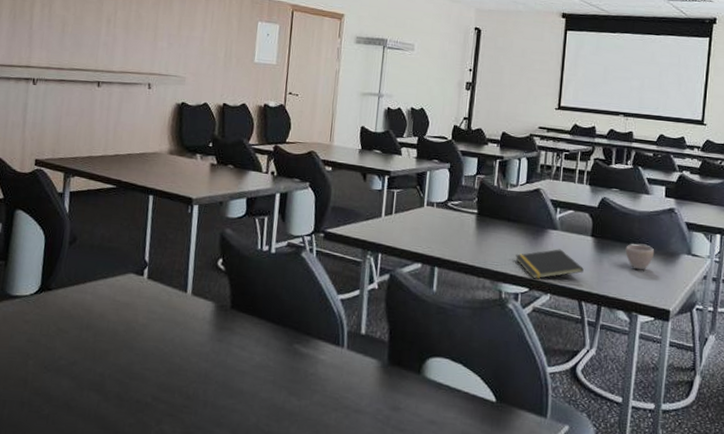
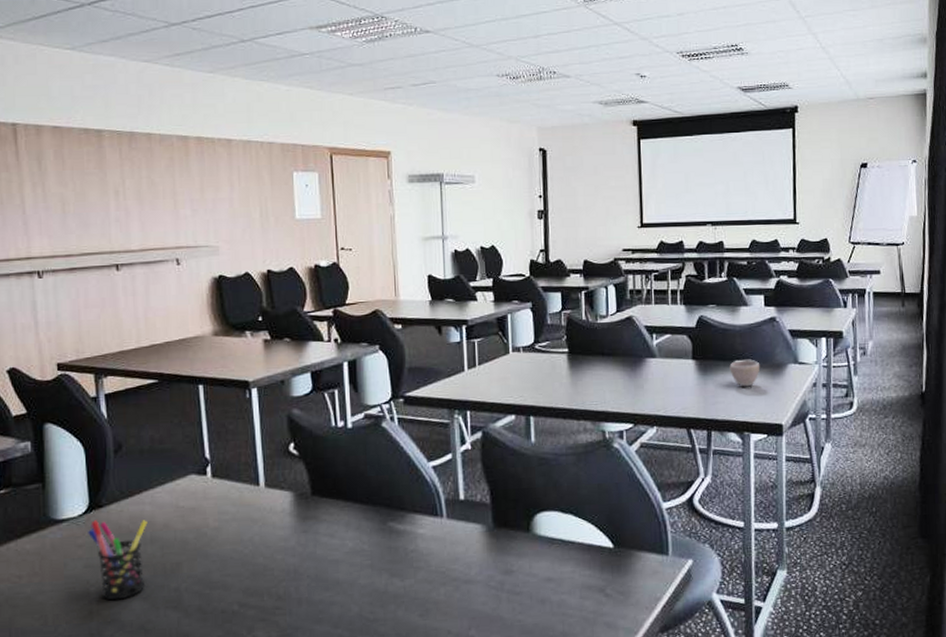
pen holder: none [35,301,87,376] -> present [88,520,148,601]
notepad: present [515,249,584,279] -> none [615,377,689,413]

